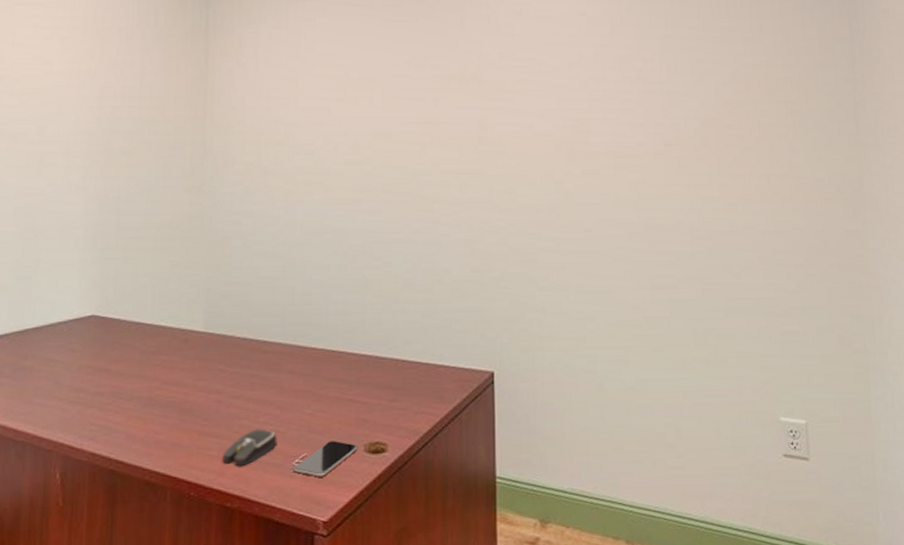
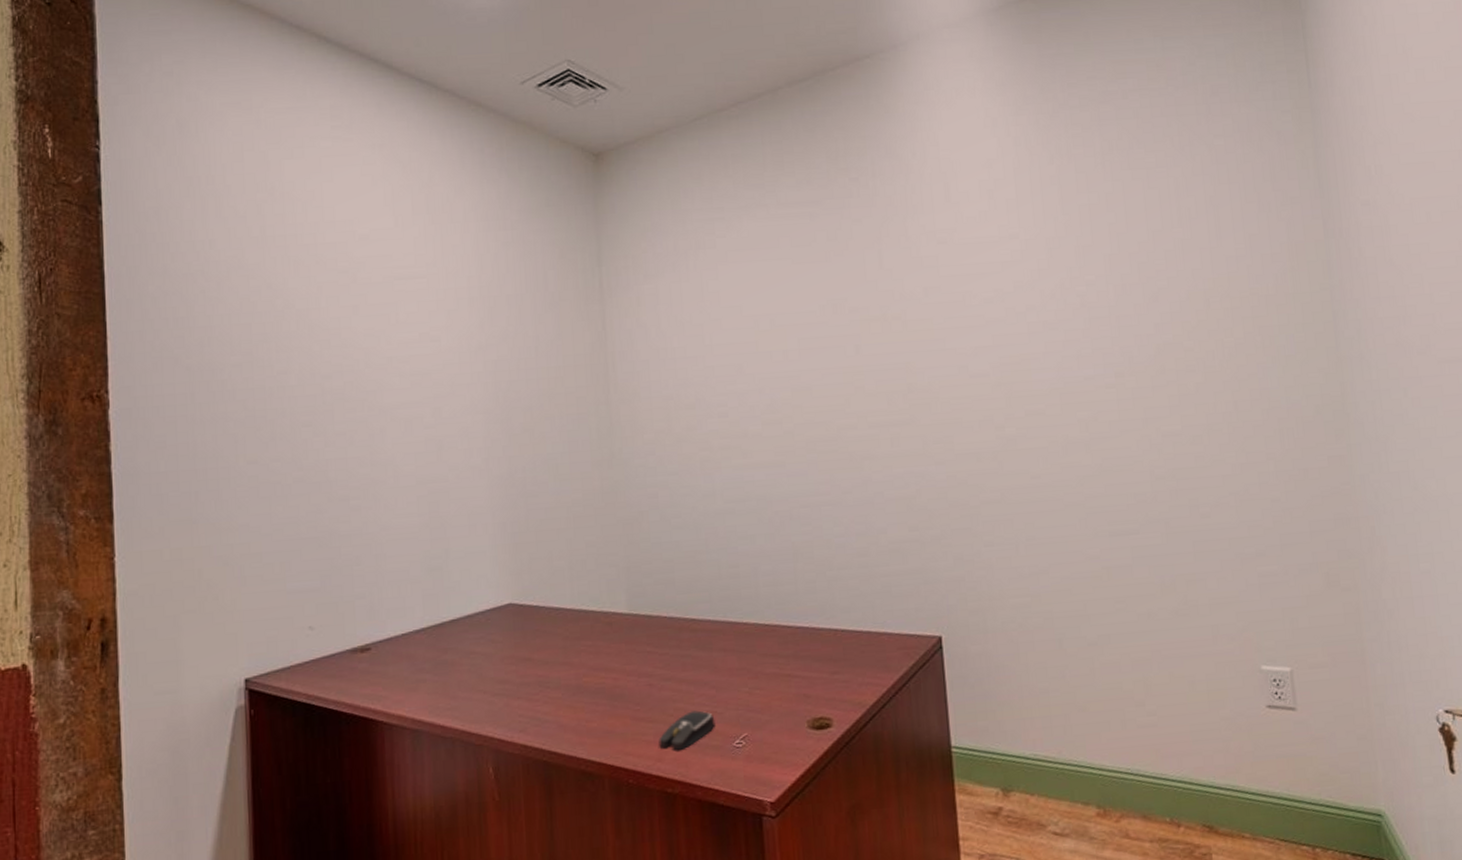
smartphone: present [292,441,358,478] -> none [733,718,801,758]

